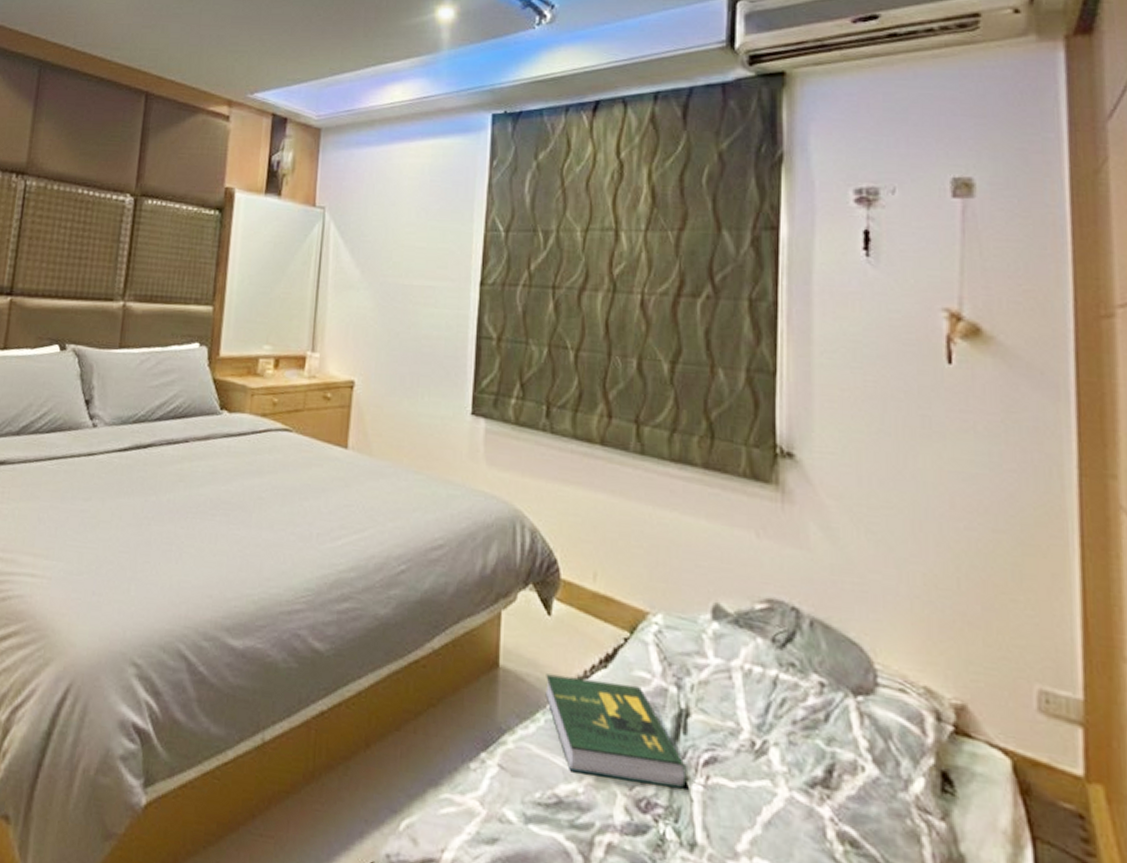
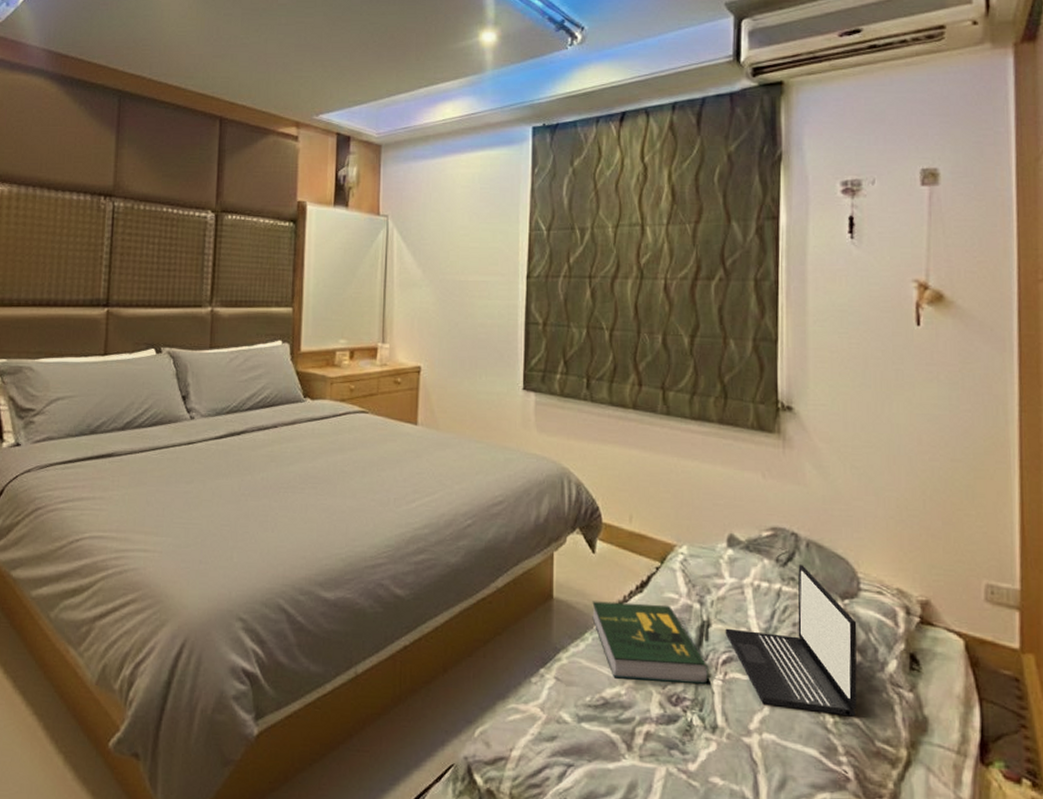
laptop: none [707,647,874,847] -> present [725,564,857,717]

